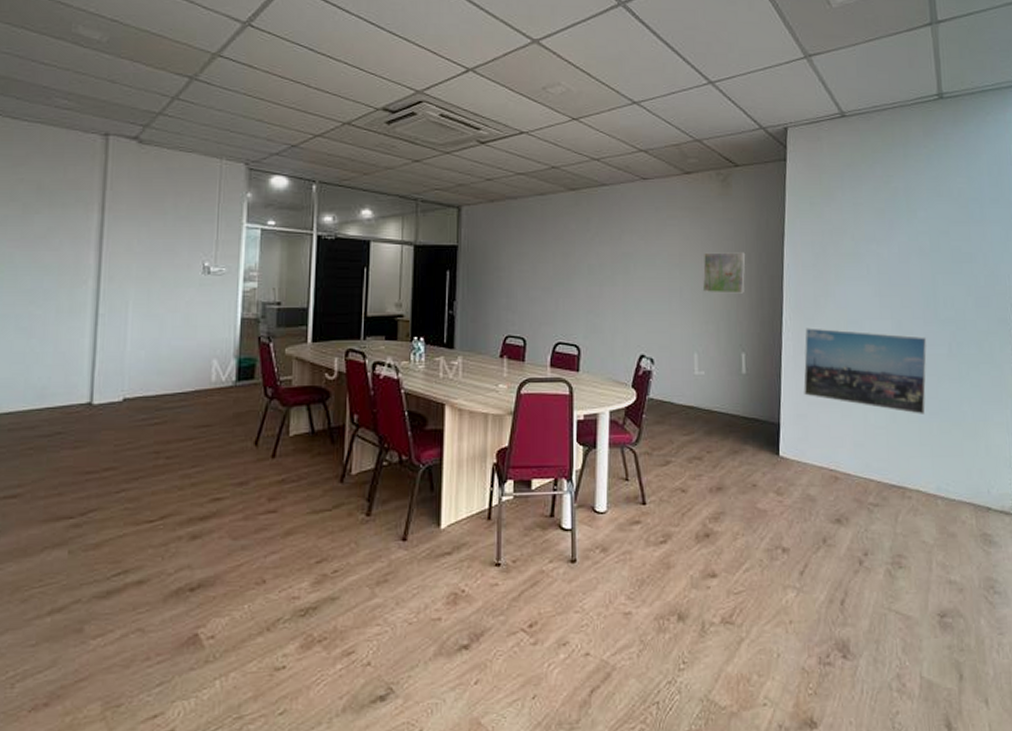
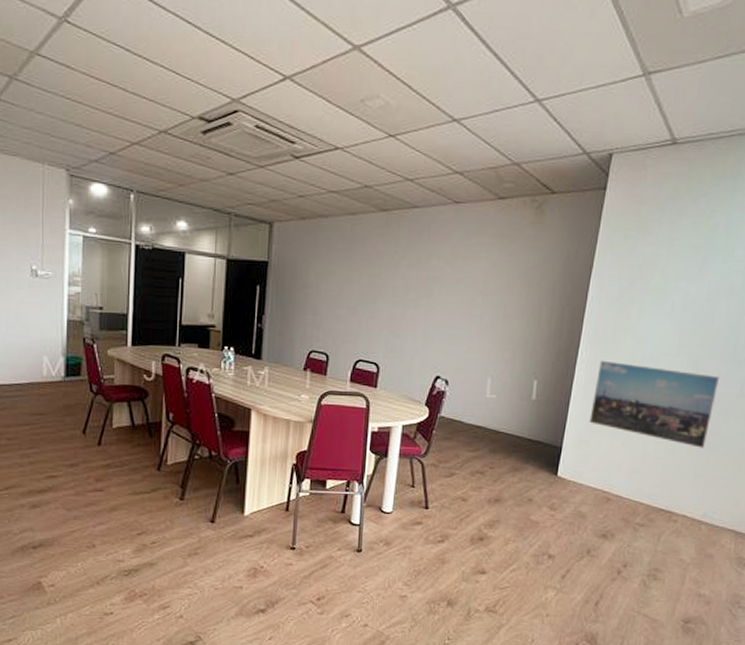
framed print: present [702,252,746,294] -> none [503,280,551,323]

